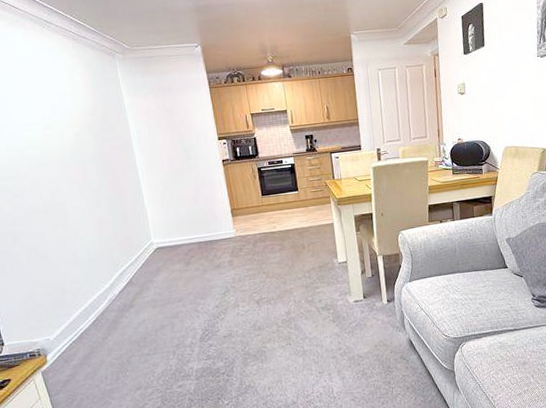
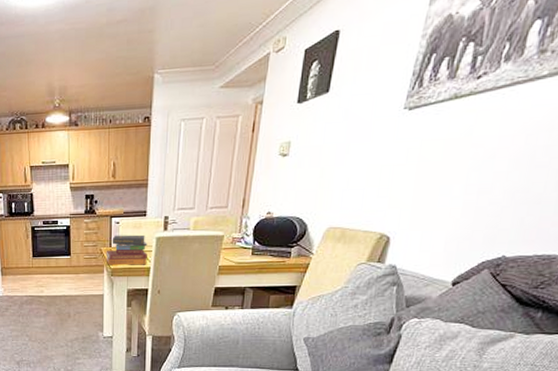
books: none [330,166,368,196] -> present [105,234,148,266]

